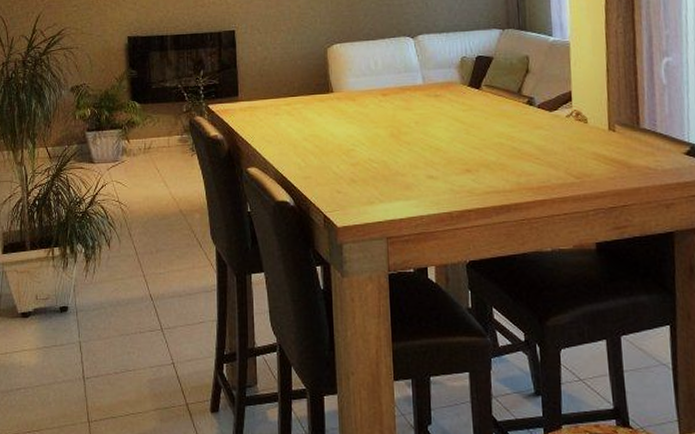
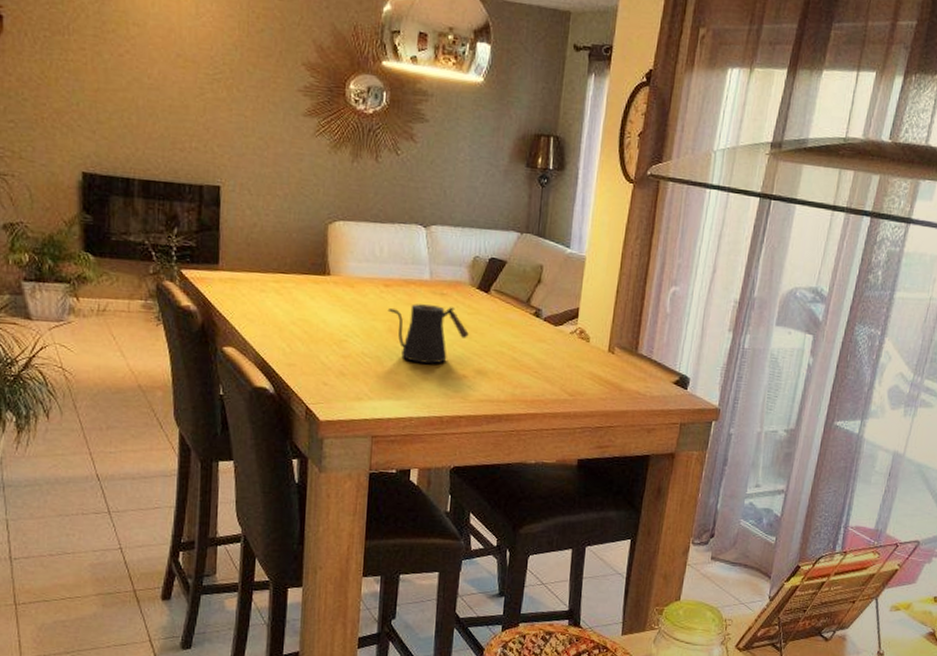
kettle: none [388,106,466,162] -> present [387,304,469,364]

